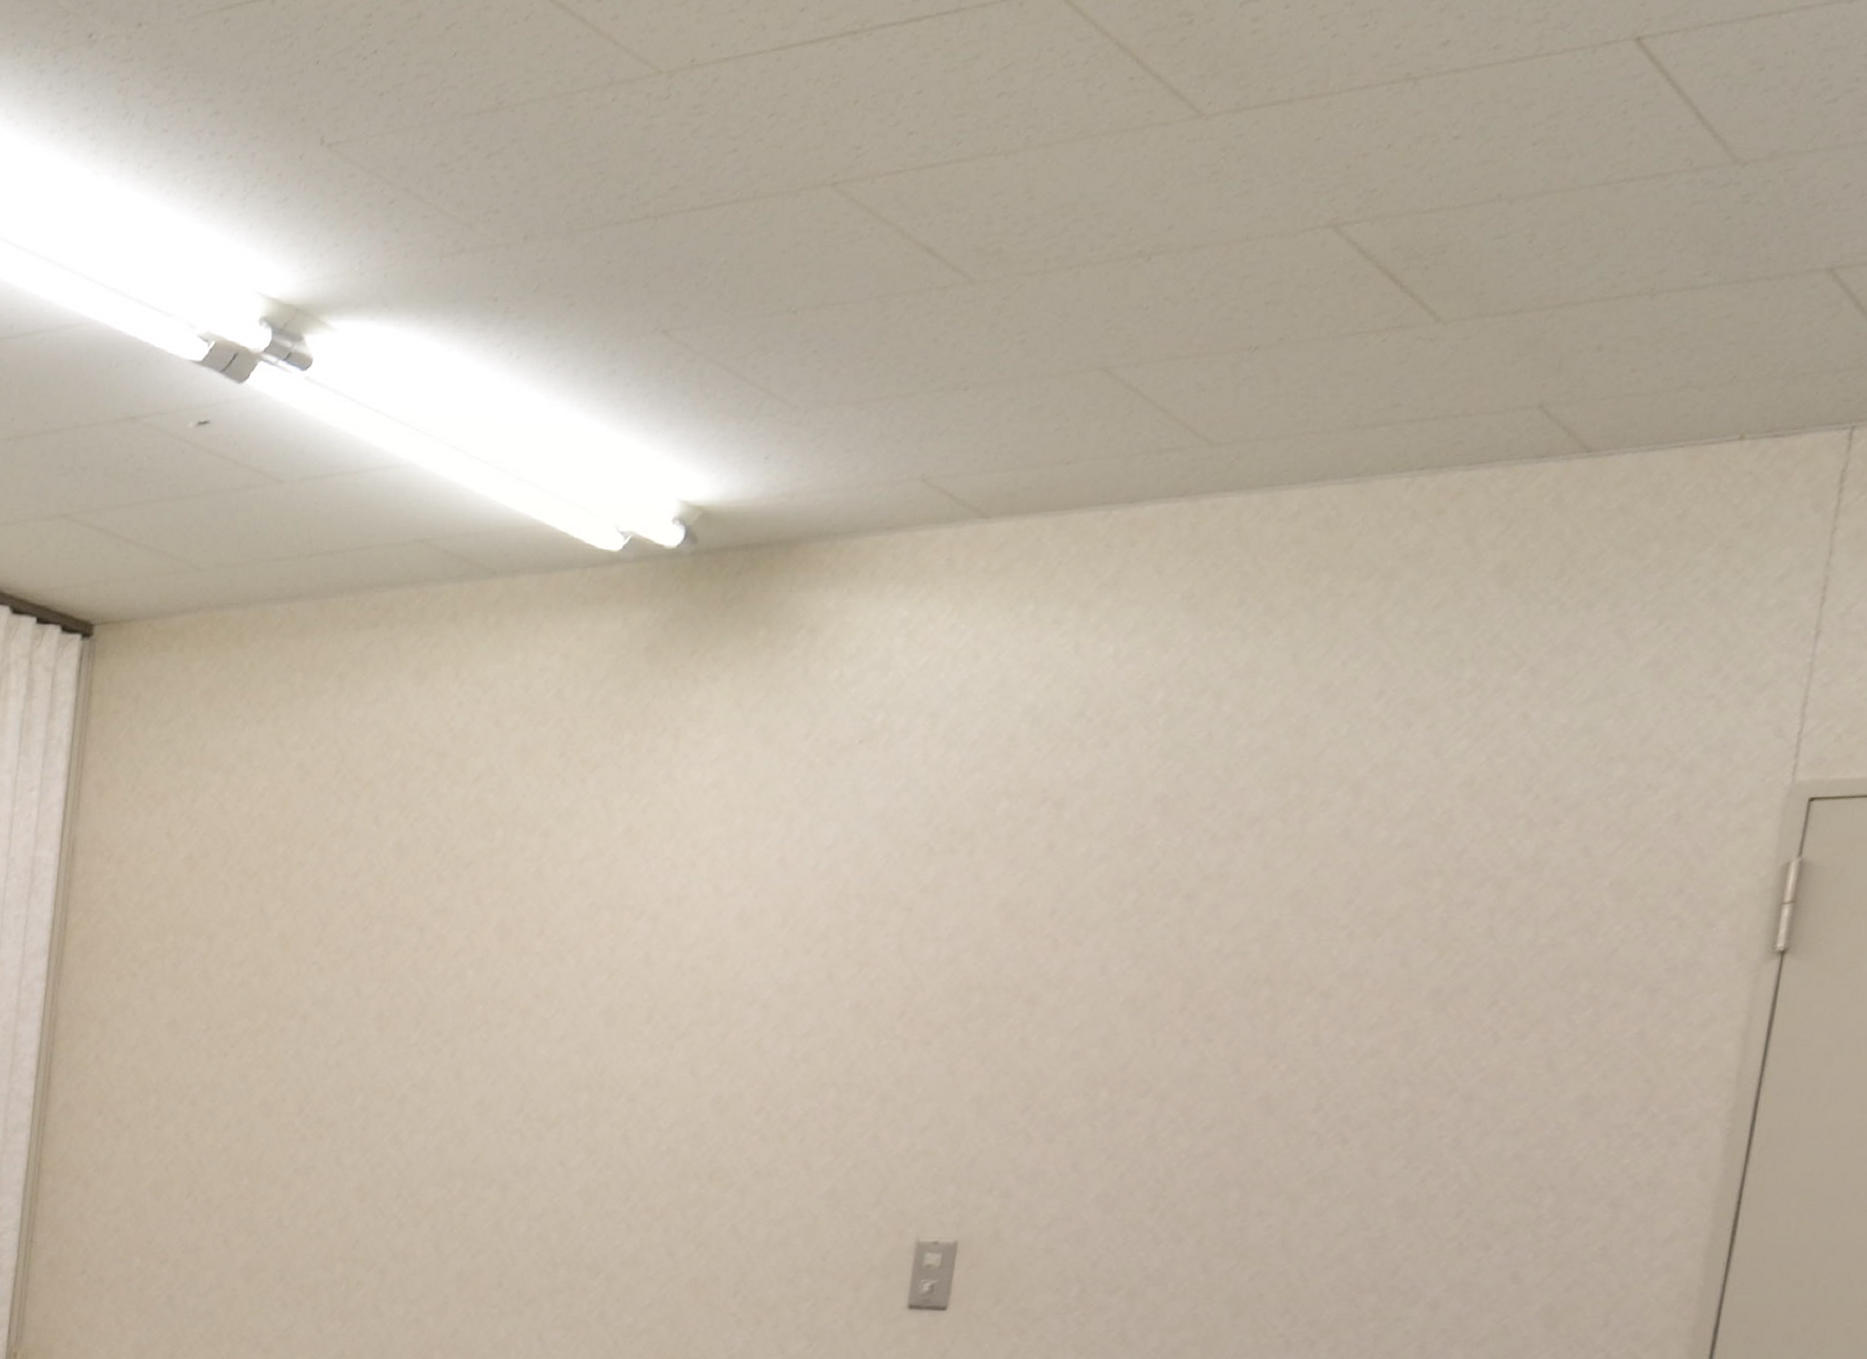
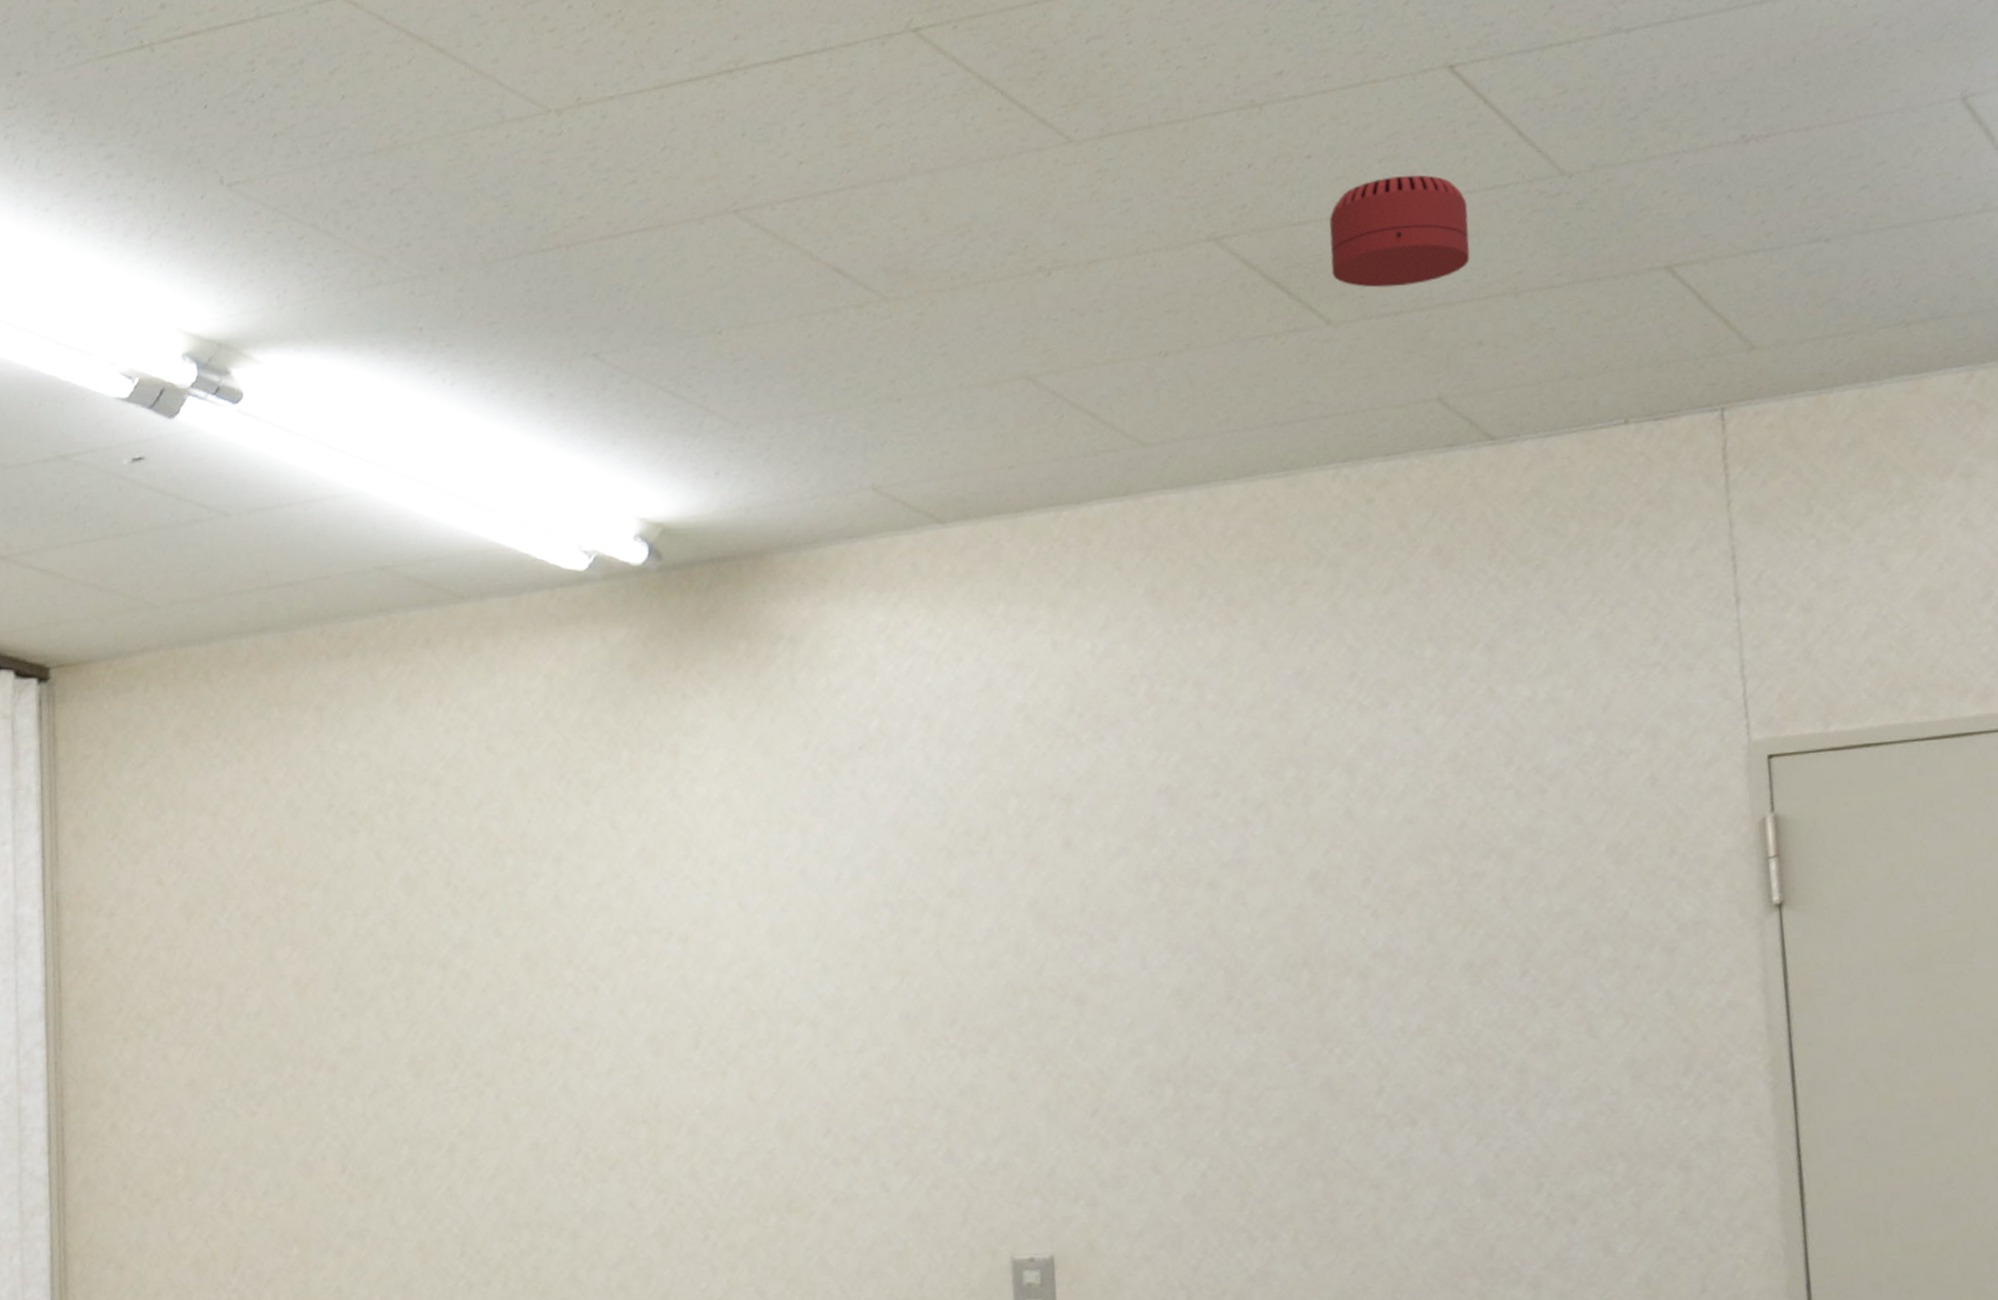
smoke detector: none [1453,160,1621,283] -> present [1329,175,1470,288]

